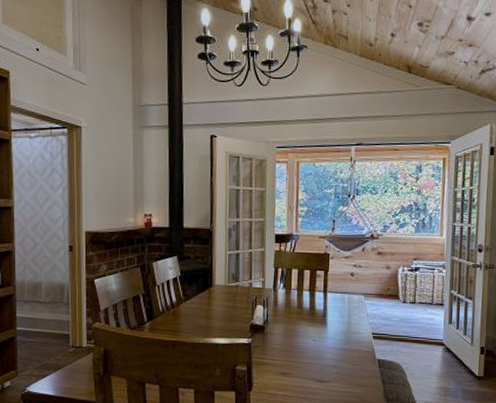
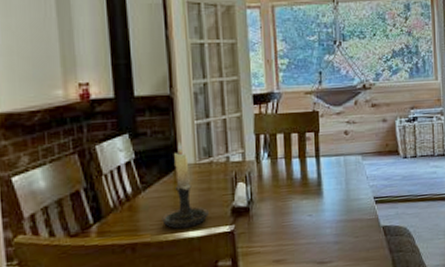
candle holder: none [196,266,232,335] -> present [162,141,208,229]

